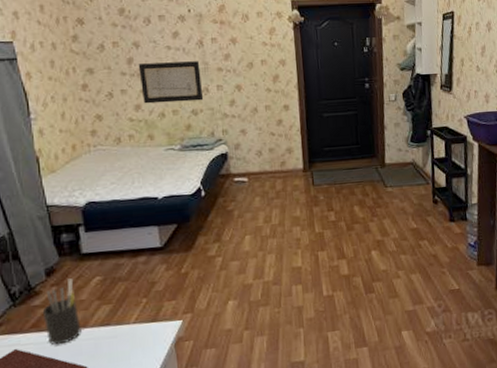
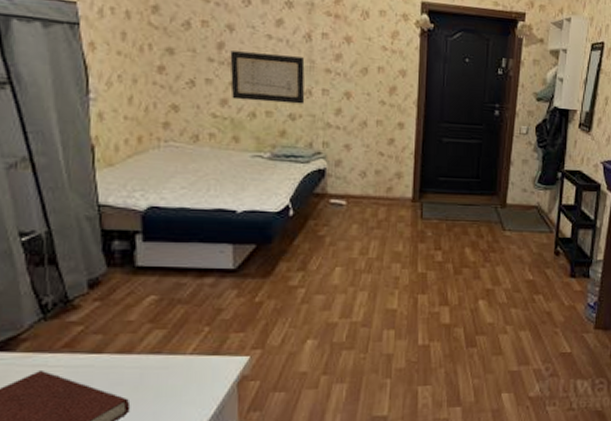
pen holder: present [42,278,81,345] -> none [79,294,126,371]

